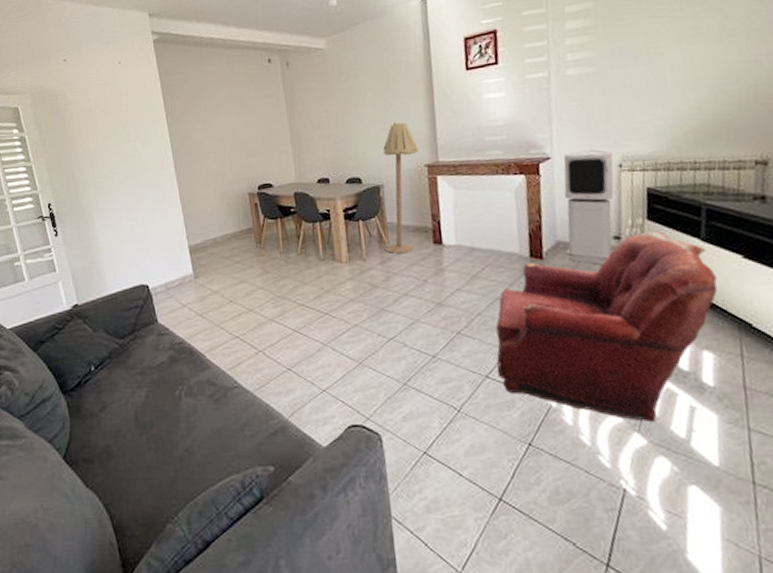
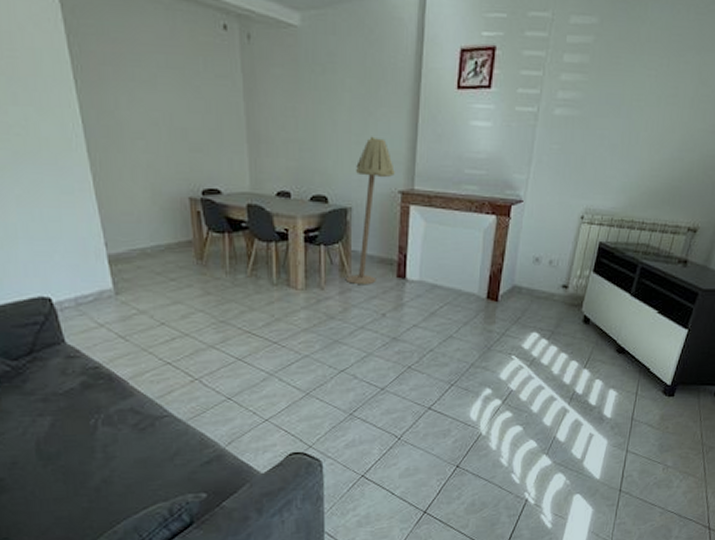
armchair: present [496,231,718,432] -> none [439,283,635,454]
air purifier: present [563,149,614,265] -> none [519,198,578,310]

